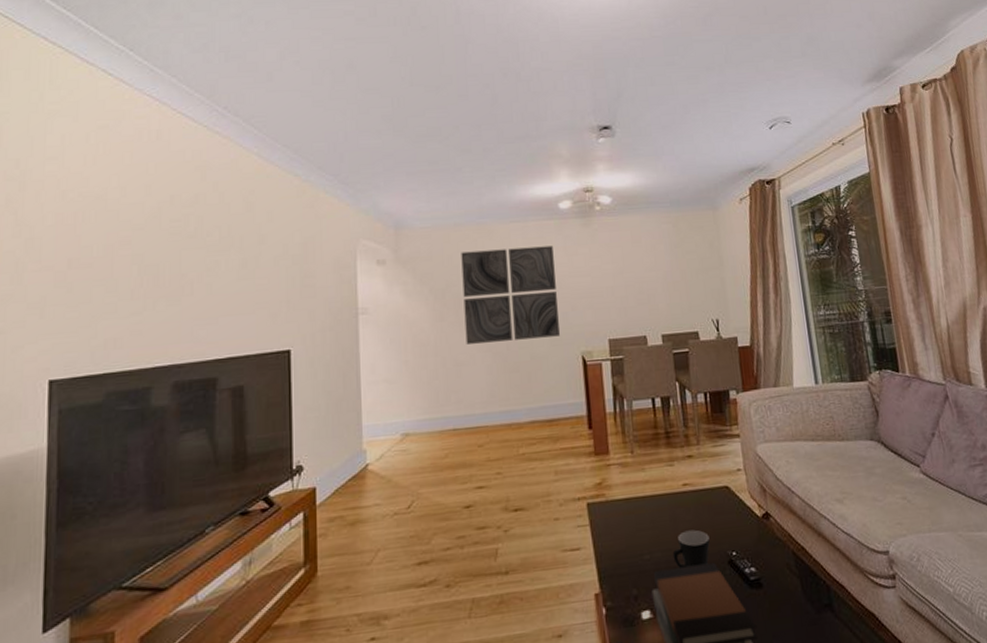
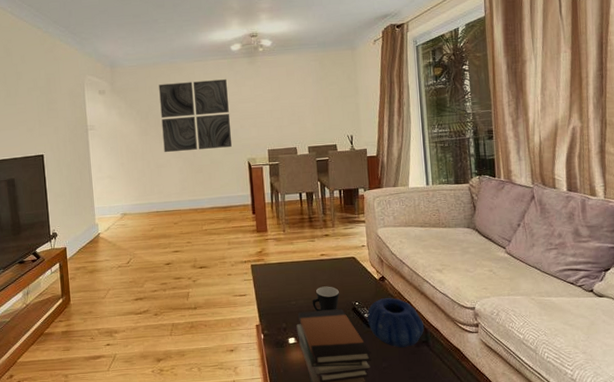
decorative bowl: none [749,542,826,617] -> present [367,298,425,348]

